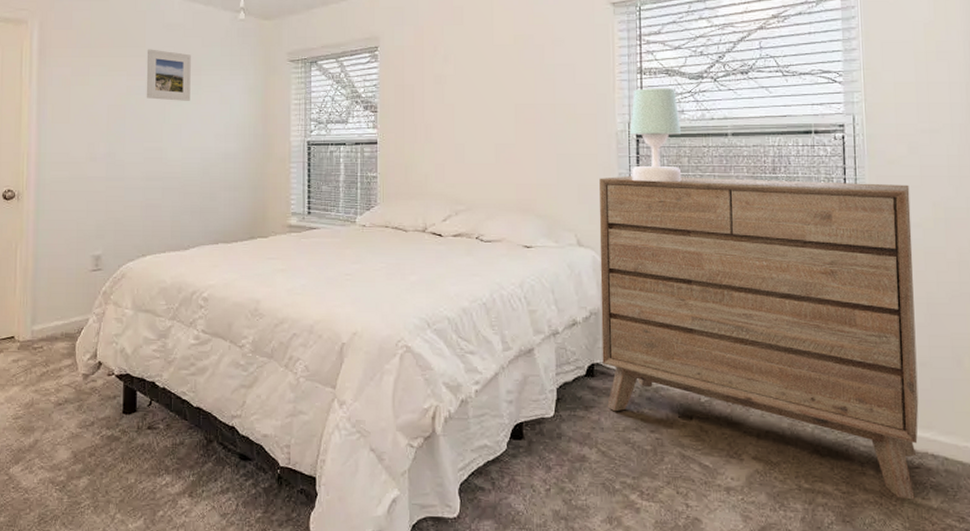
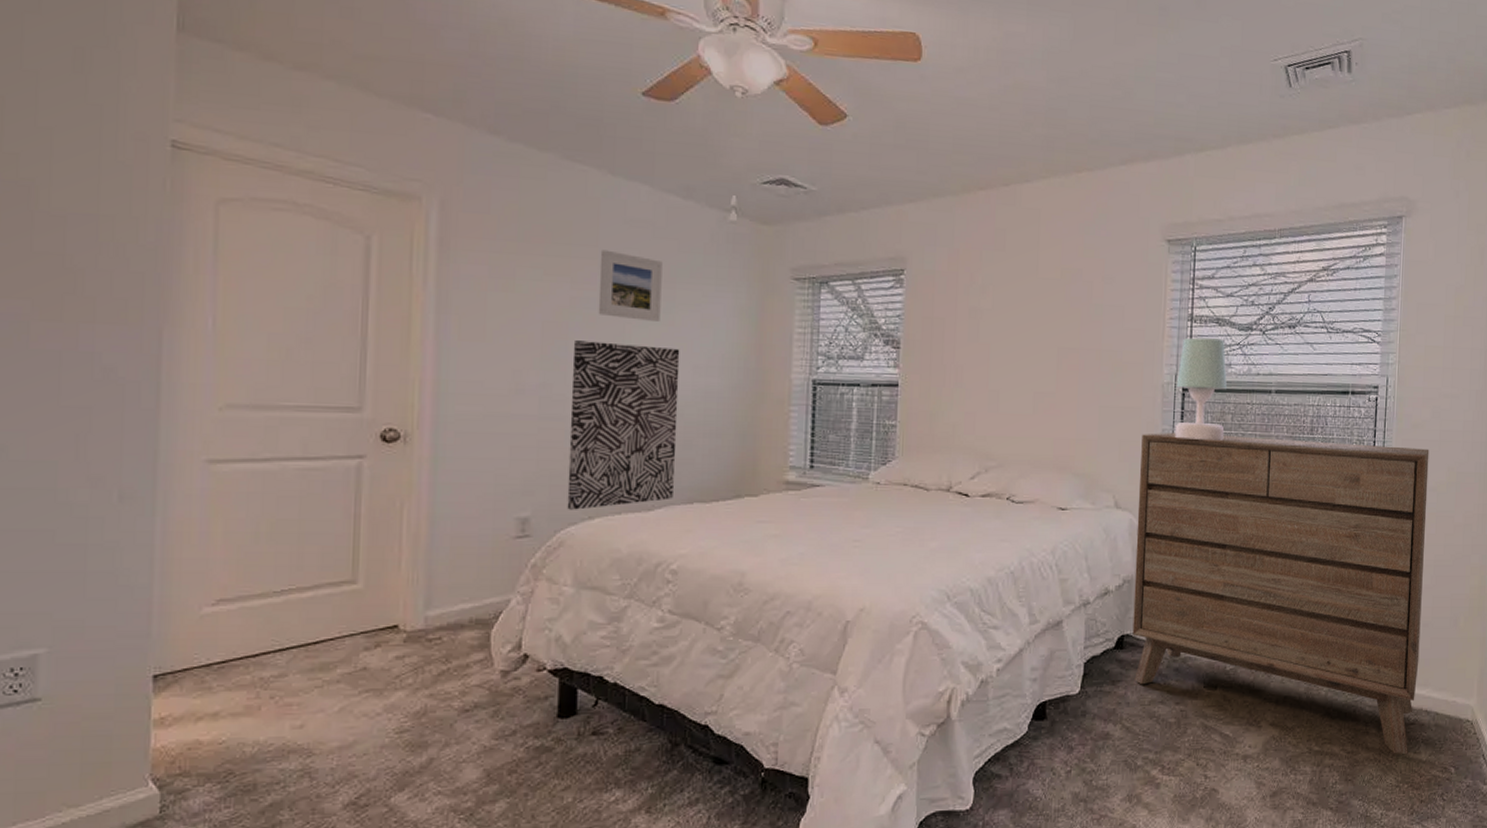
wall art: none [127,119,206,249] -> present [567,340,680,510]

